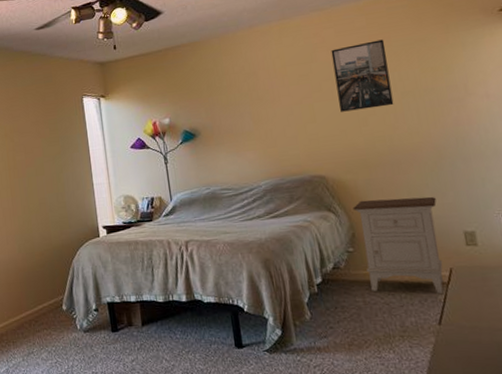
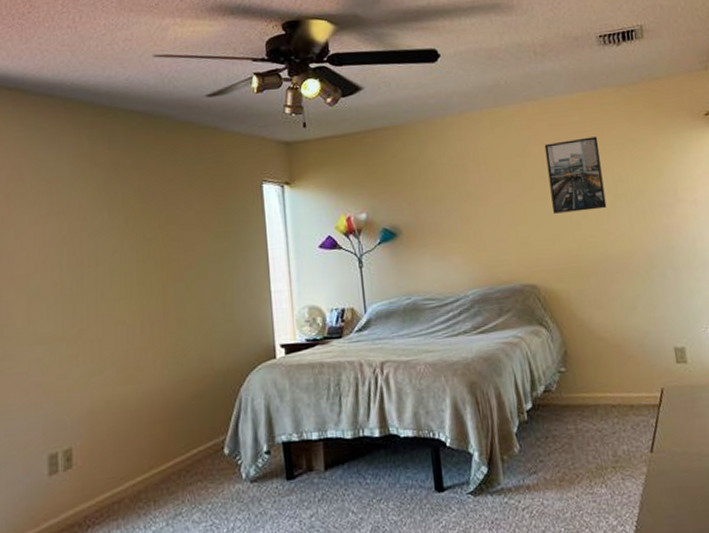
nightstand: present [352,196,444,293] -> none [565,309,655,417]

